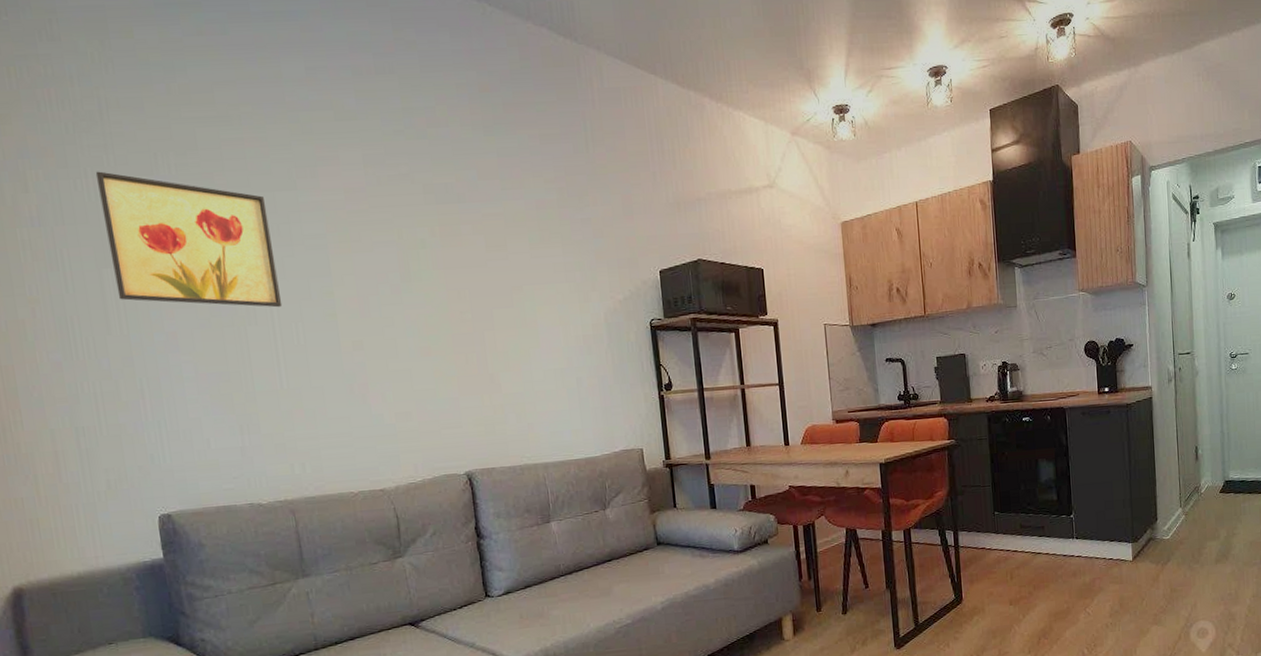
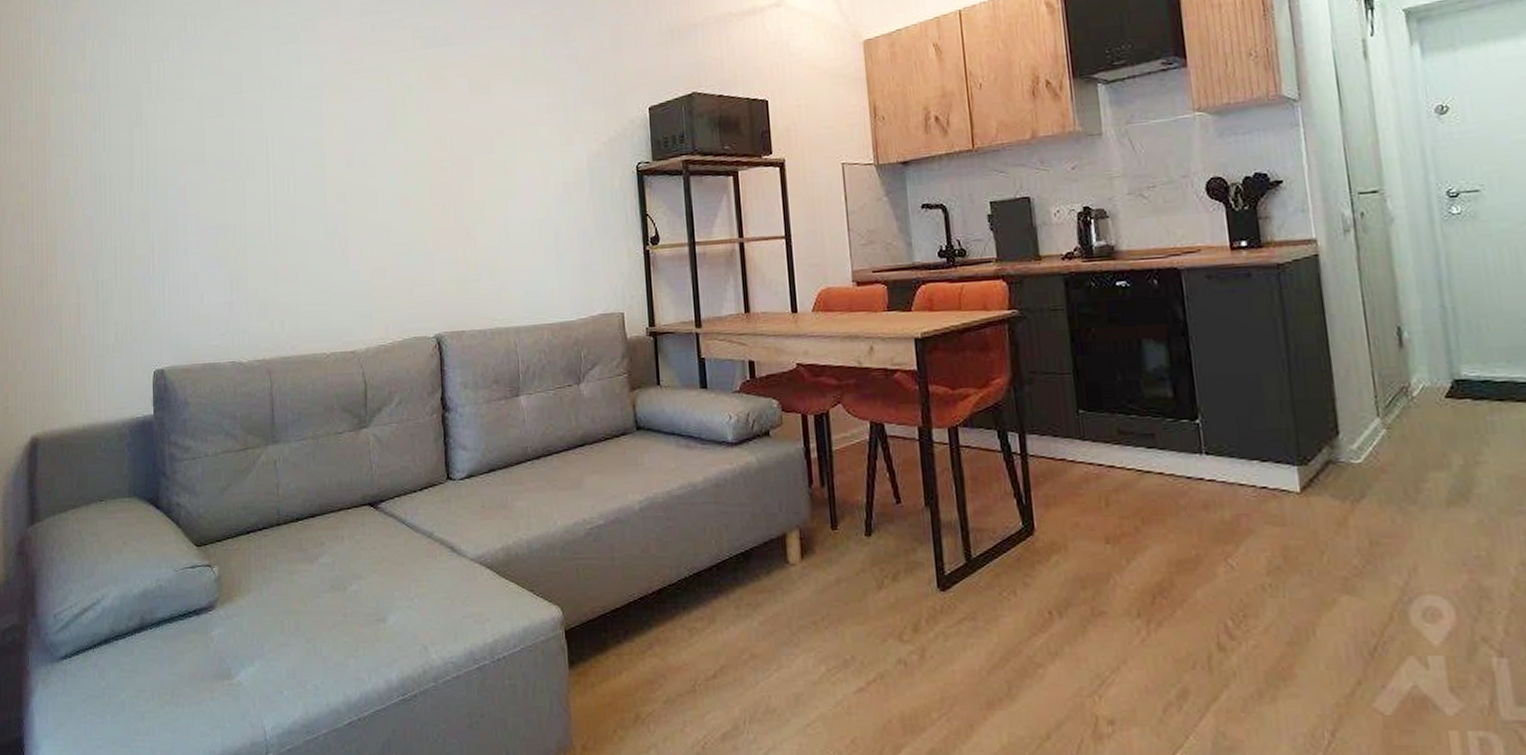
wall art: present [95,171,283,308] -> none [137,37,278,161]

